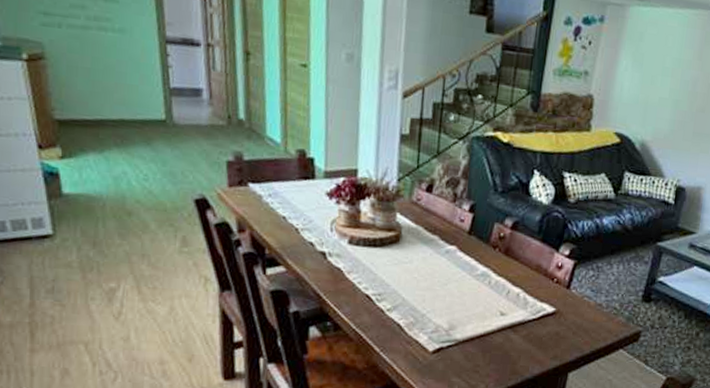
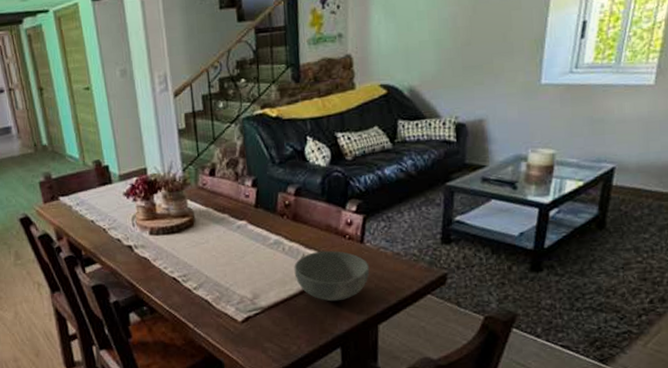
bowl: none [496,290,571,344] -> present [294,250,370,302]

